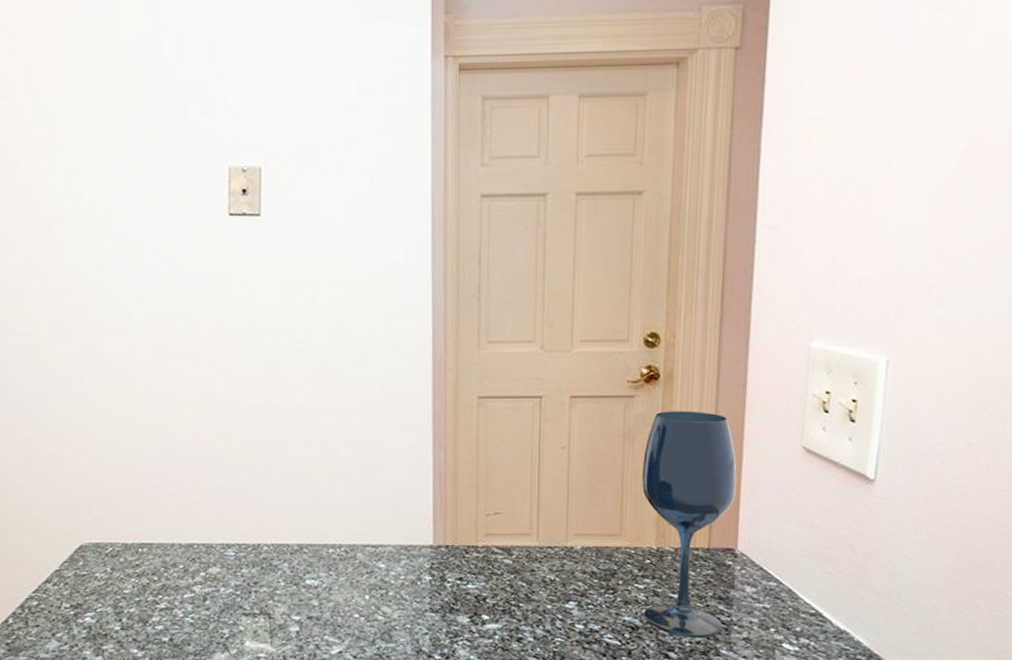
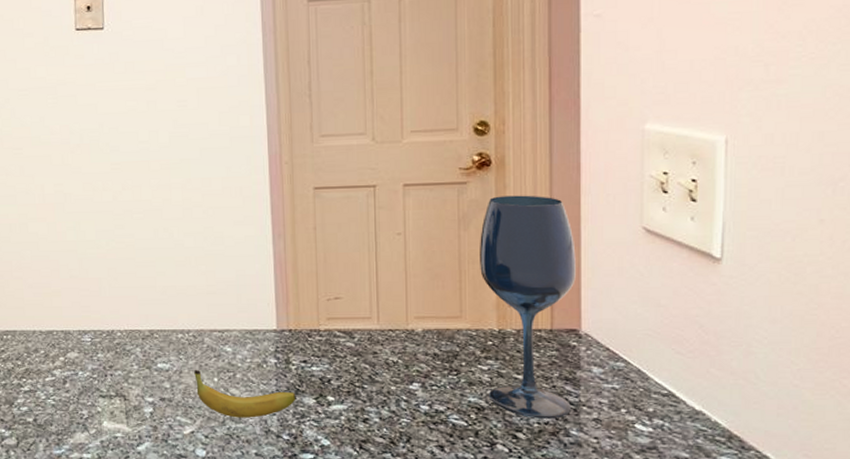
fruit: none [345,587,450,637] -> present [194,370,296,418]

